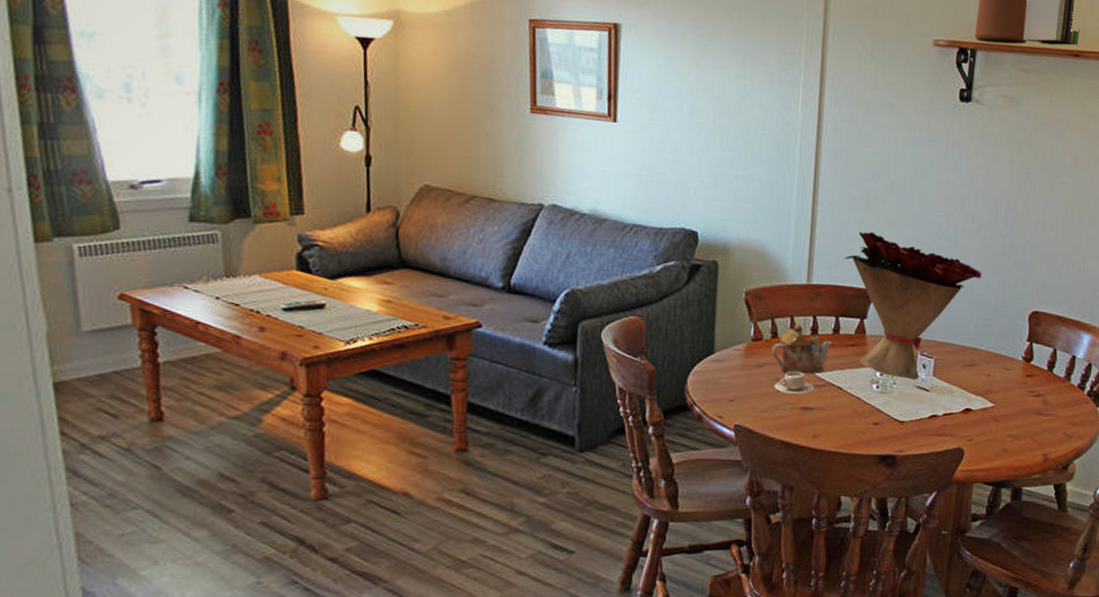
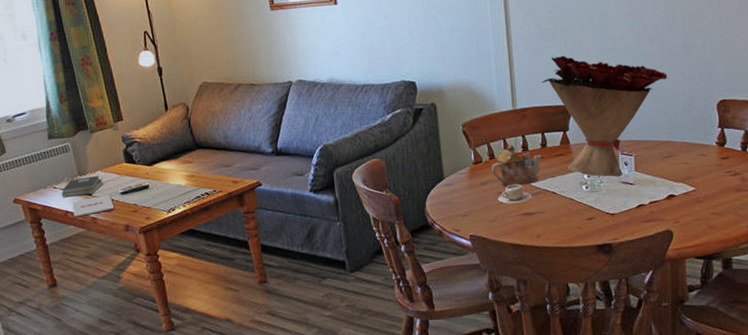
hardback book: none [193,279,261,305] -> present [61,175,104,198]
magazine: none [207,307,270,333] -> present [72,194,115,218]

